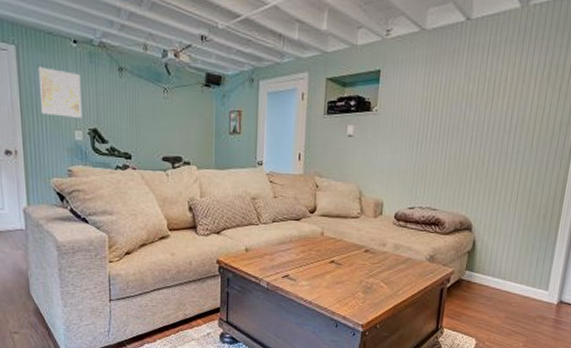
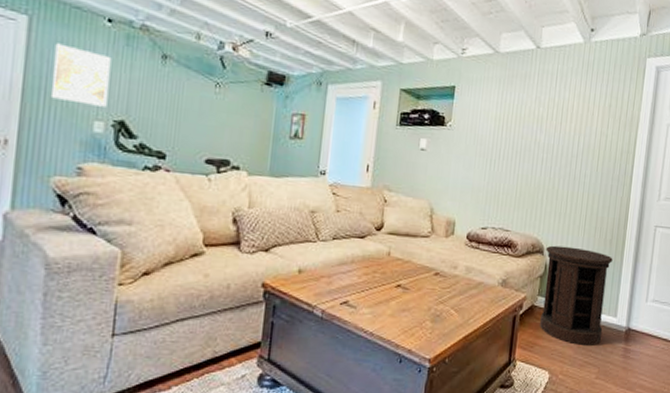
side table: none [467,222,546,316] -> present [540,245,613,345]

